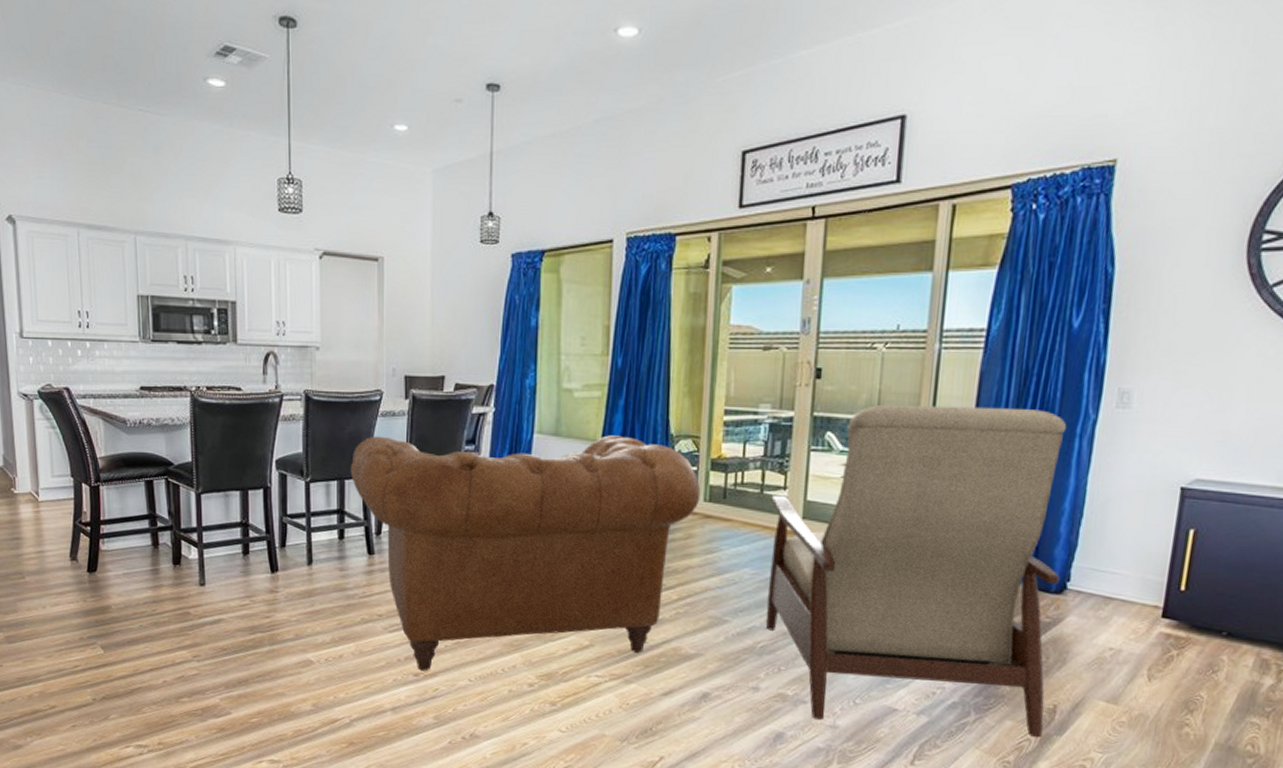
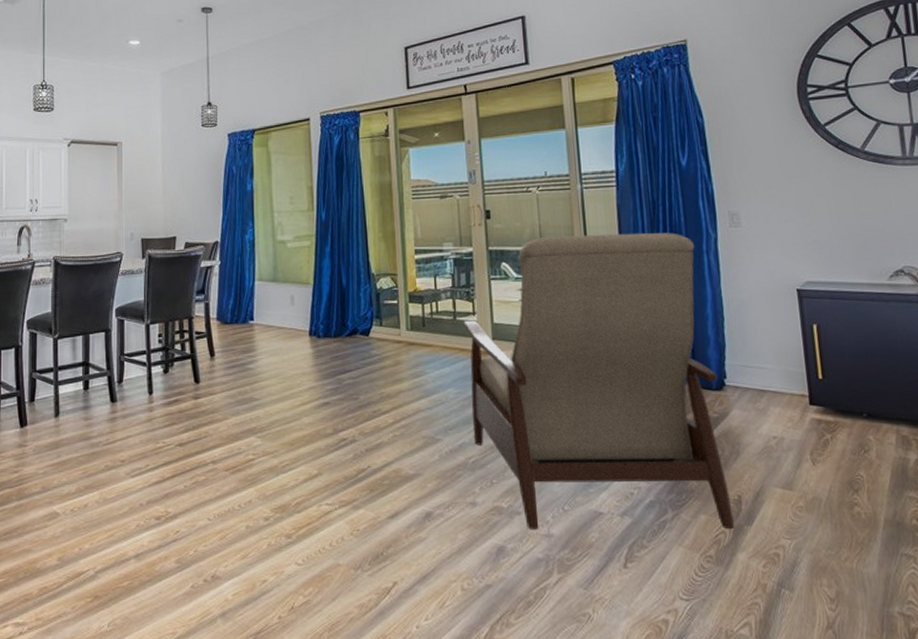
chair: present [350,435,701,672] -> none [94,278,403,514]

